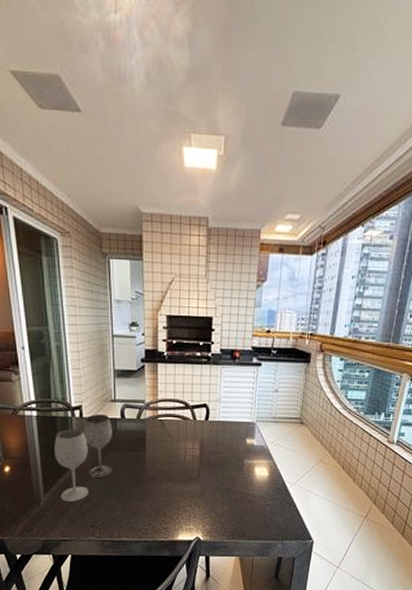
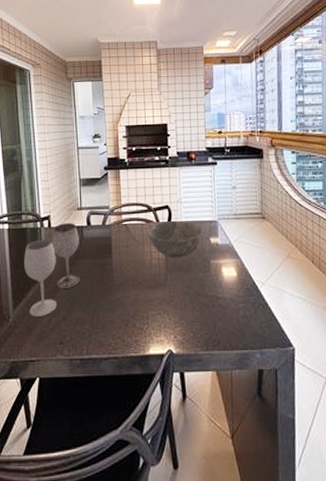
bowl: none [183,420,240,456] -> present [147,221,203,259]

